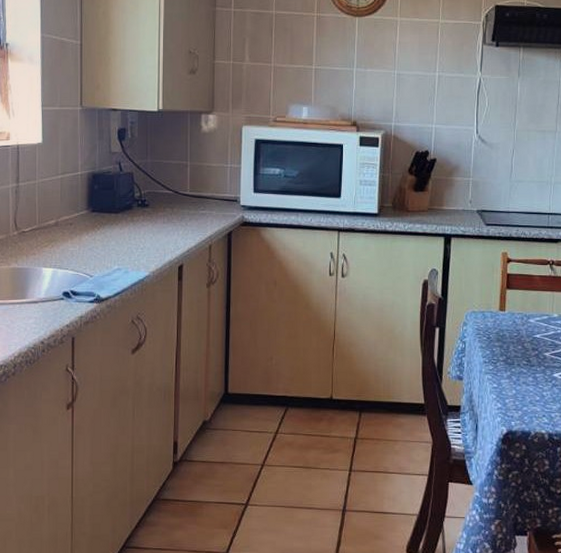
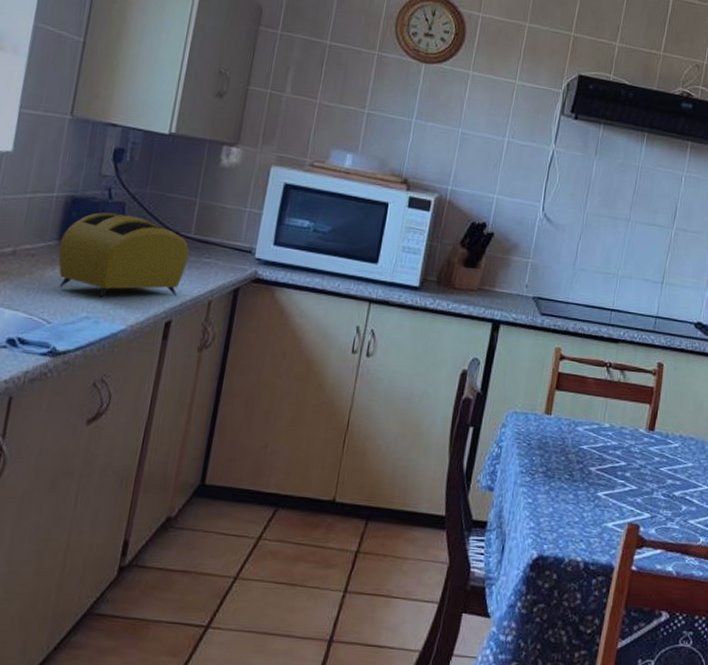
toaster: none [89,182,188,252] -> present [58,212,189,298]

